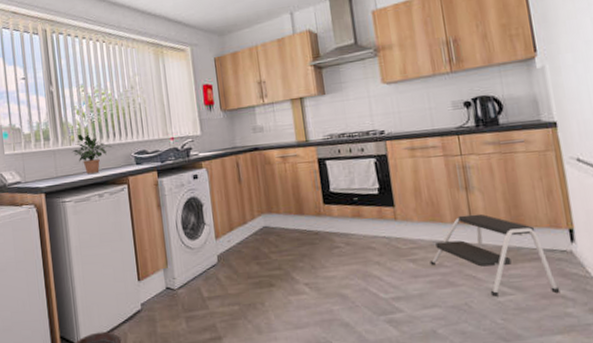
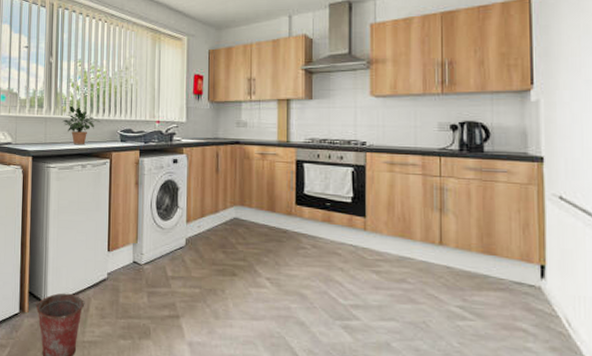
step stool: present [429,213,560,297] -> none [393,235,522,326]

